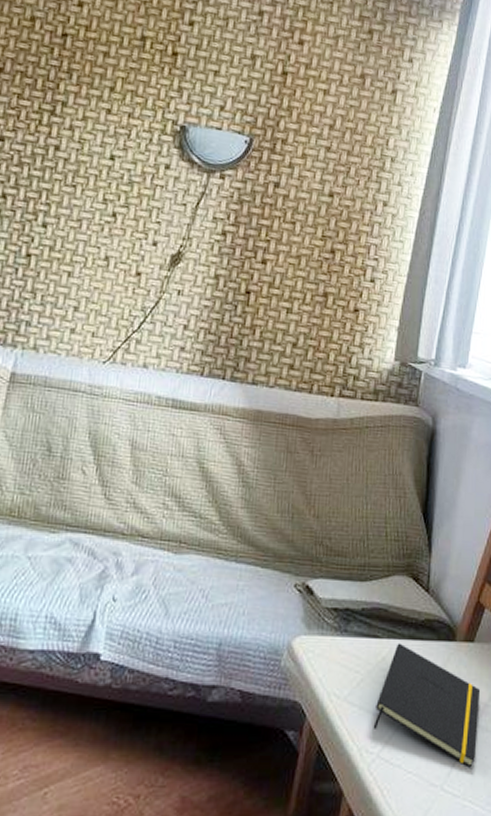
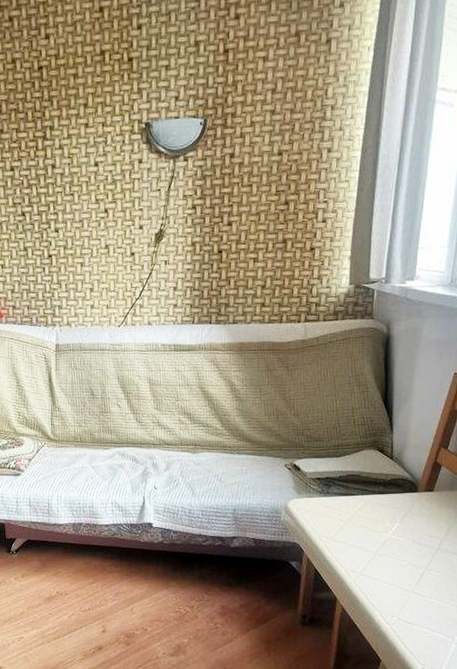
notepad: present [373,643,481,768] -> none [355,497,441,577]

